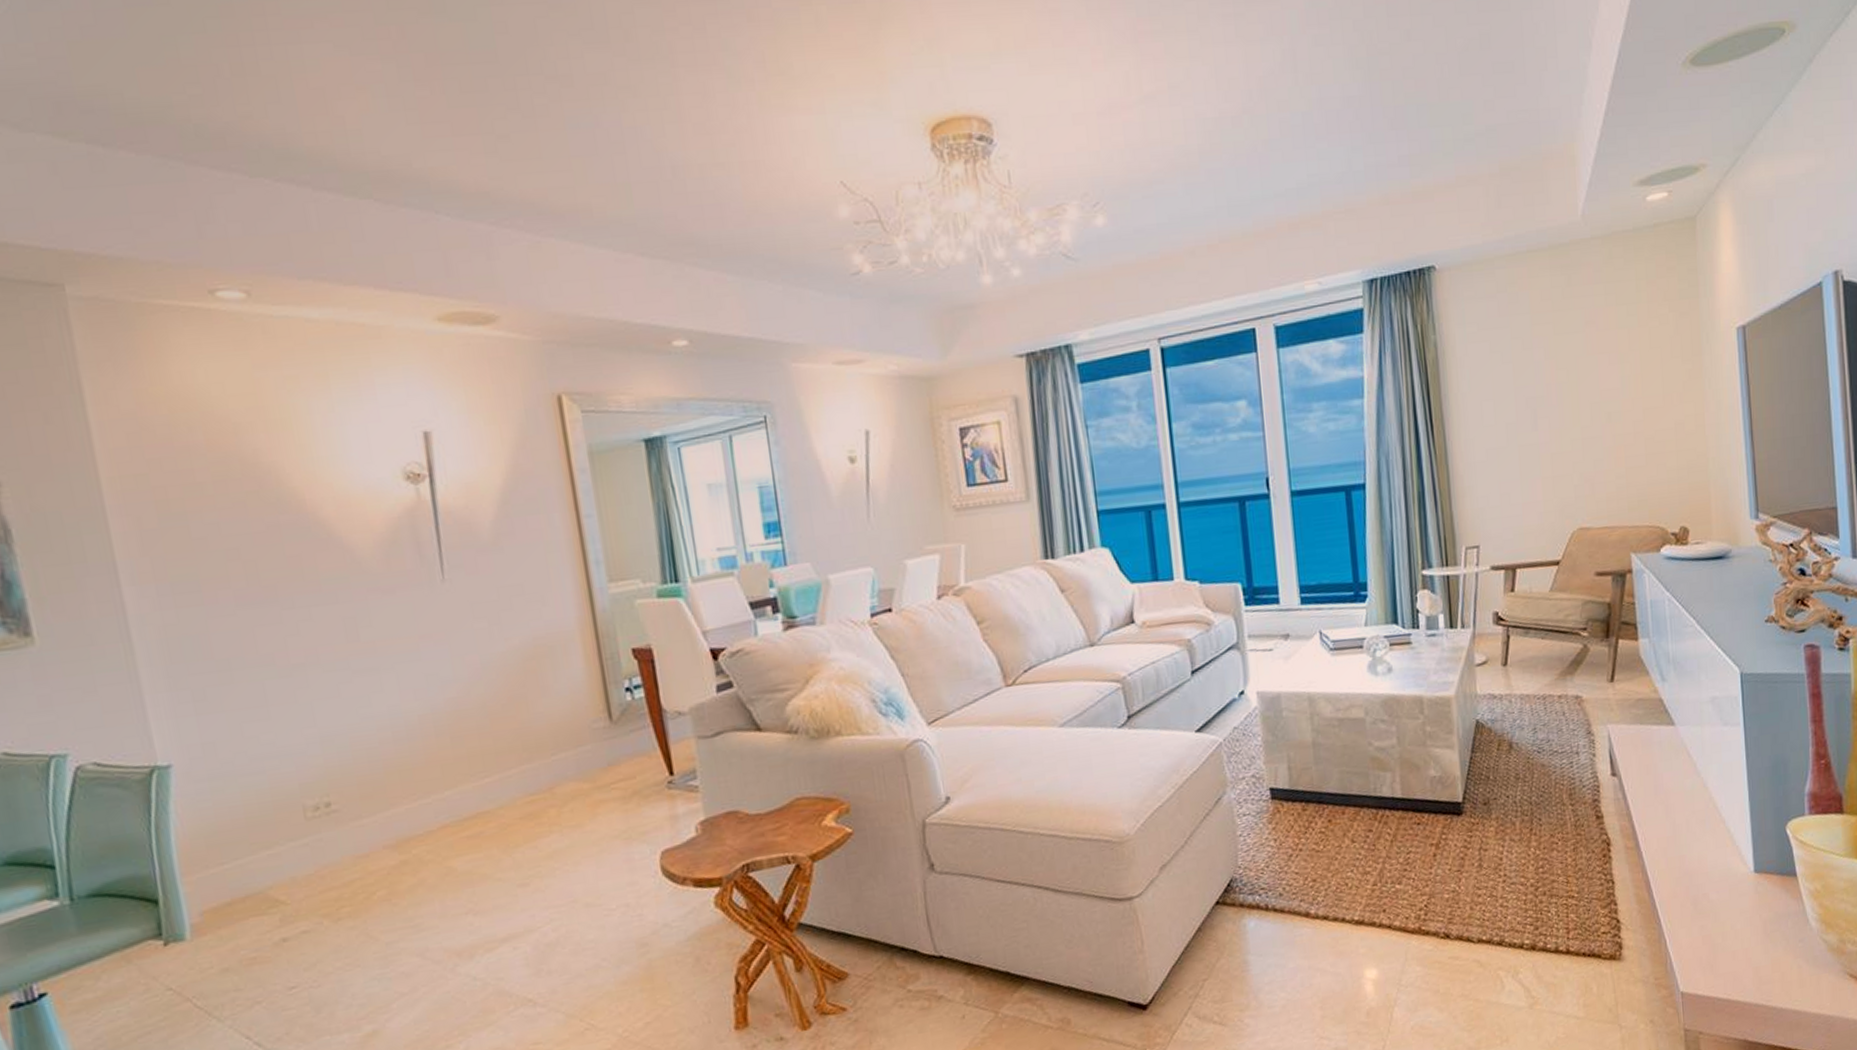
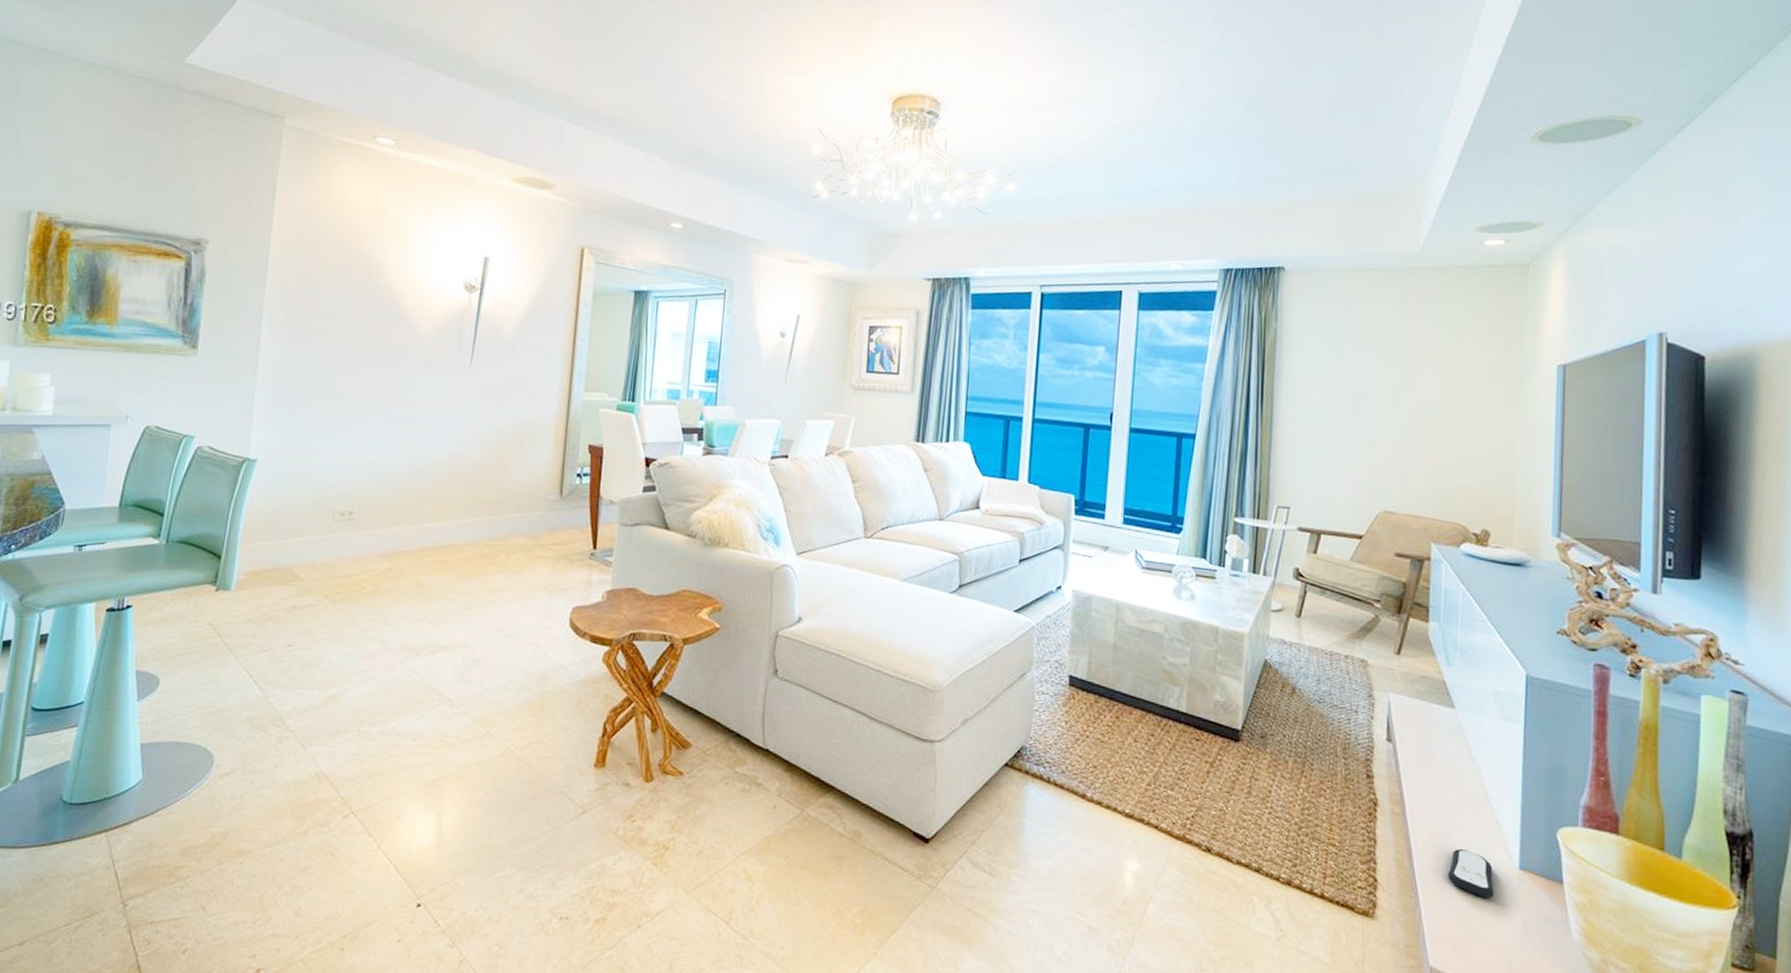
remote control: none [1687,867,1733,911] -> present [1448,848,1494,899]

